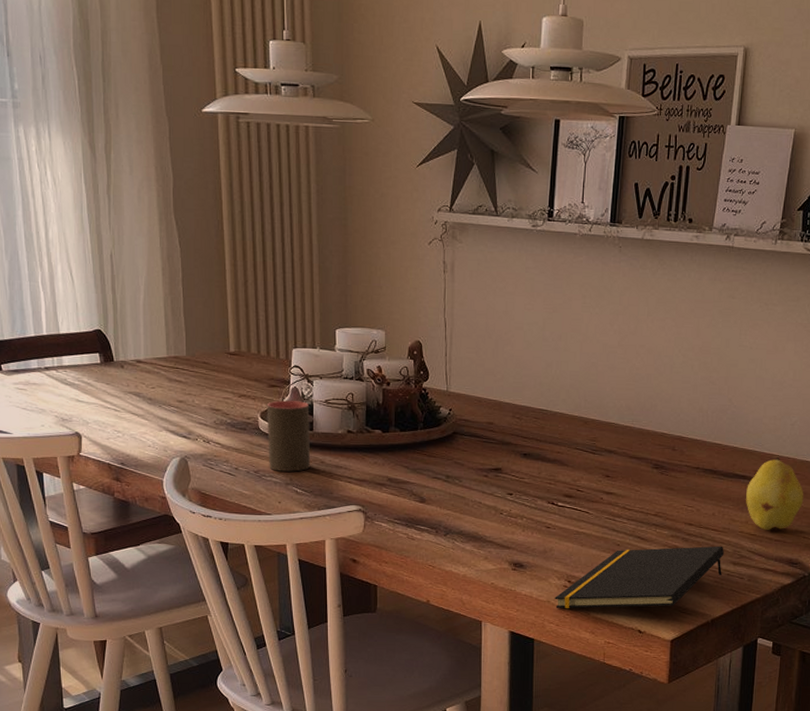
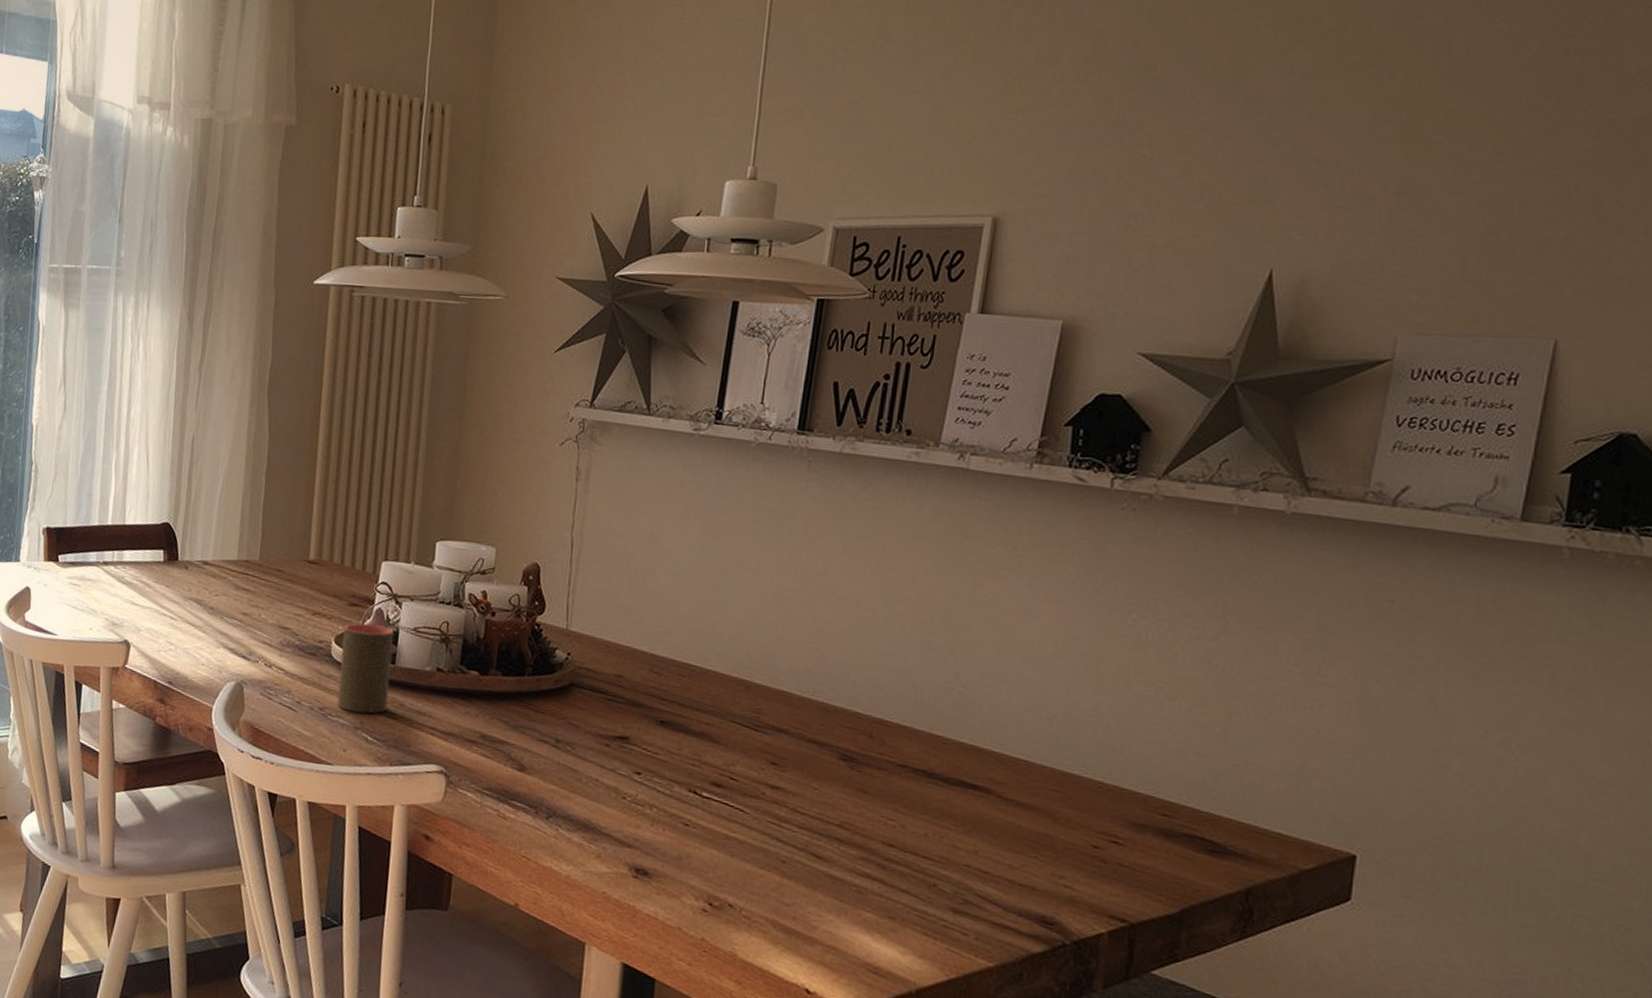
notepad: present [555,546,724,609] -> none [688,868,940,961]
fruit: present [746,457,804,530] -> none [975,764,1066,870]

